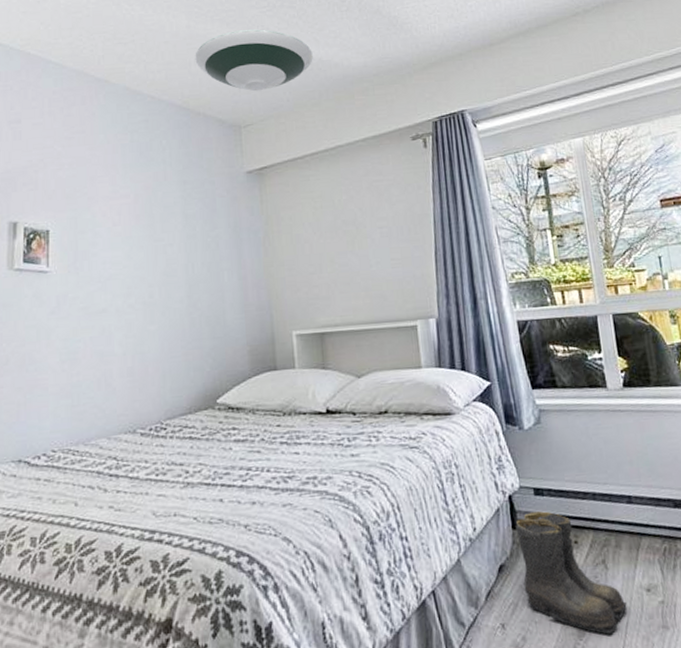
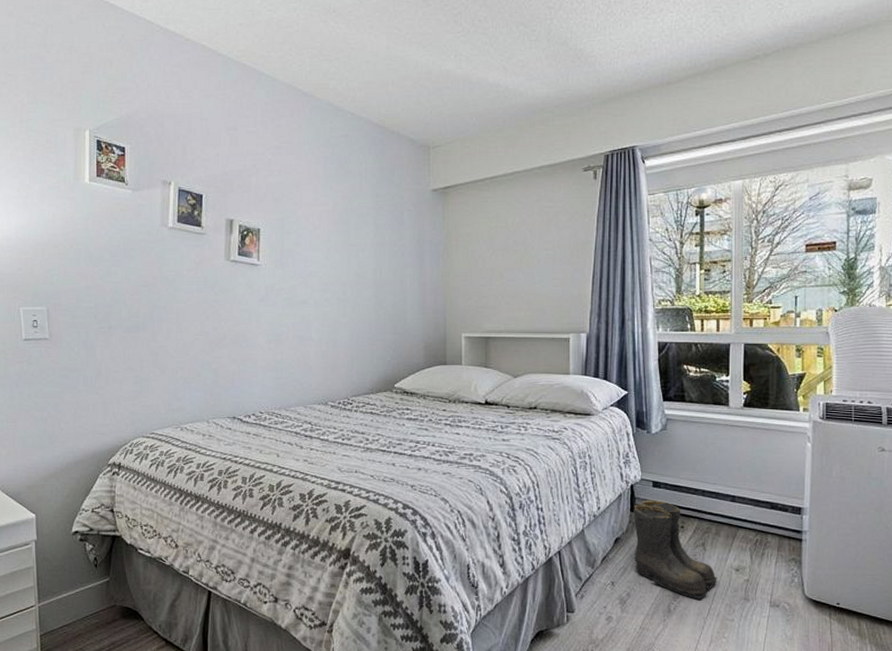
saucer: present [195,29,313,92] -> none [392,54,500,115]

